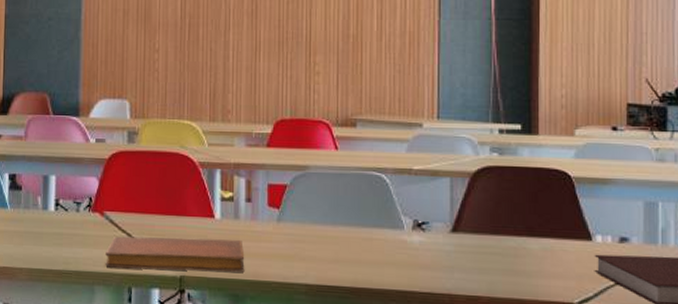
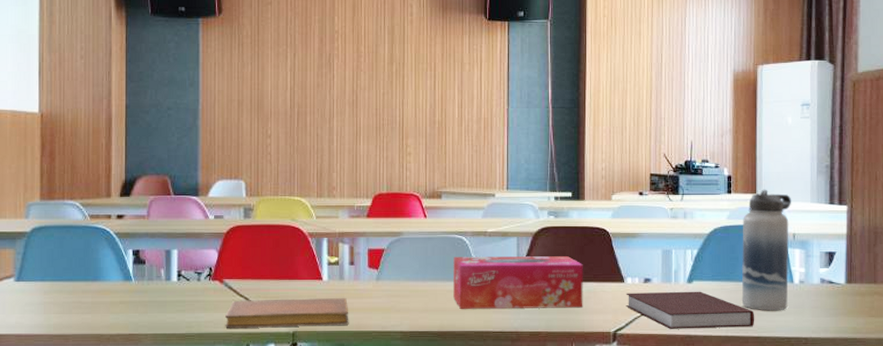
tissue box: none [370,198,537,270] -> present [453,256,583,309]

